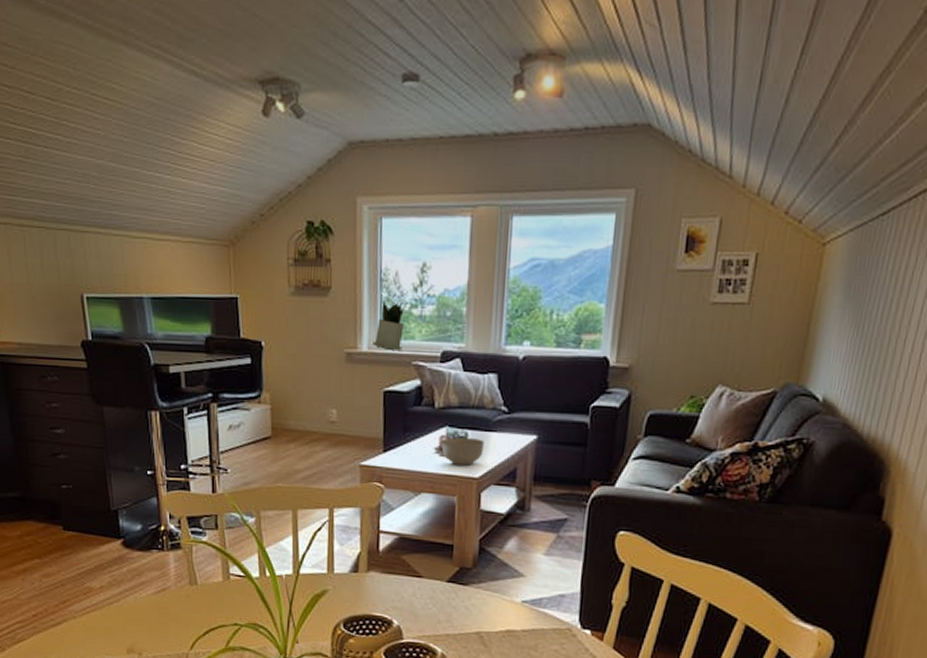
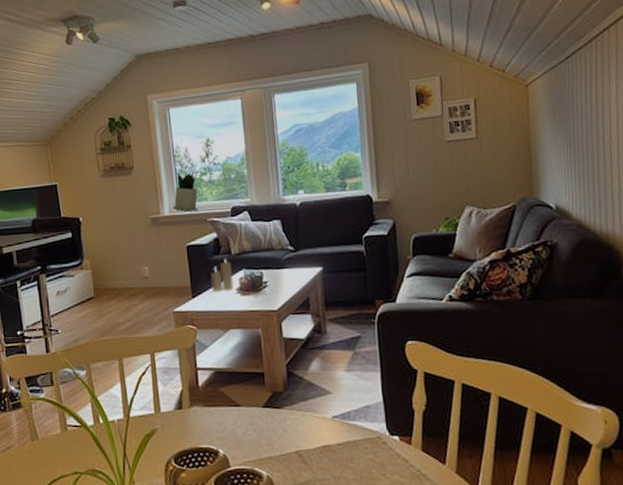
candle: none [406,412,434,450] -> present [210,259,234,293]
bowl: present [441,437,484,467] -> none [241,276,279,302]

